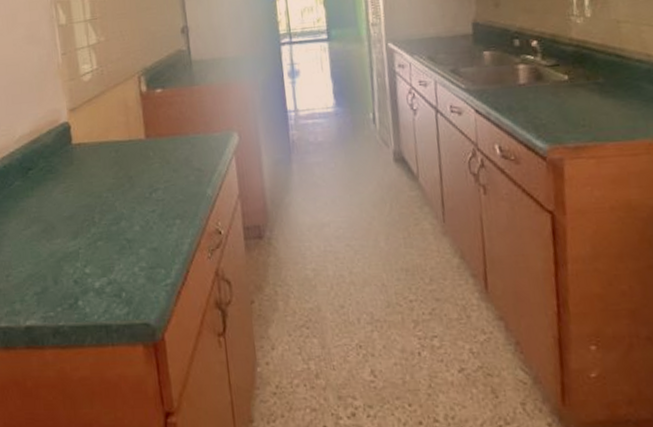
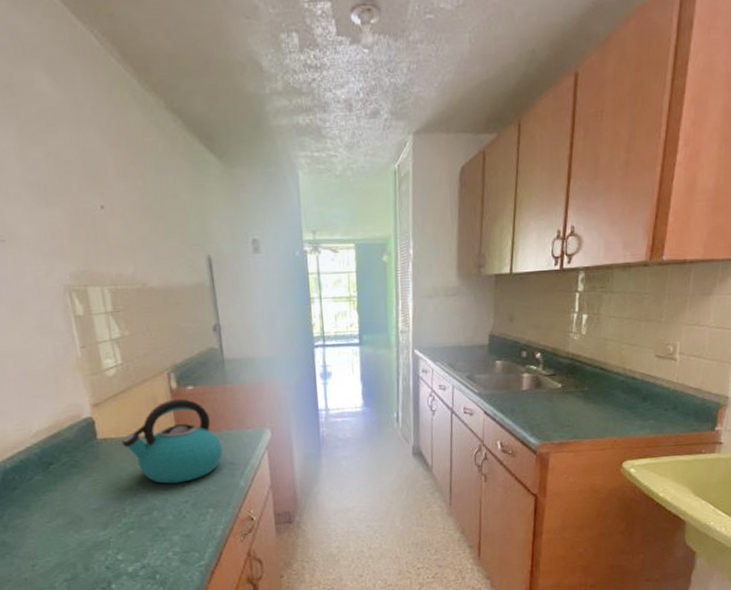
kettle: none [94,101,190,192] -> present [122,398,223,484]

